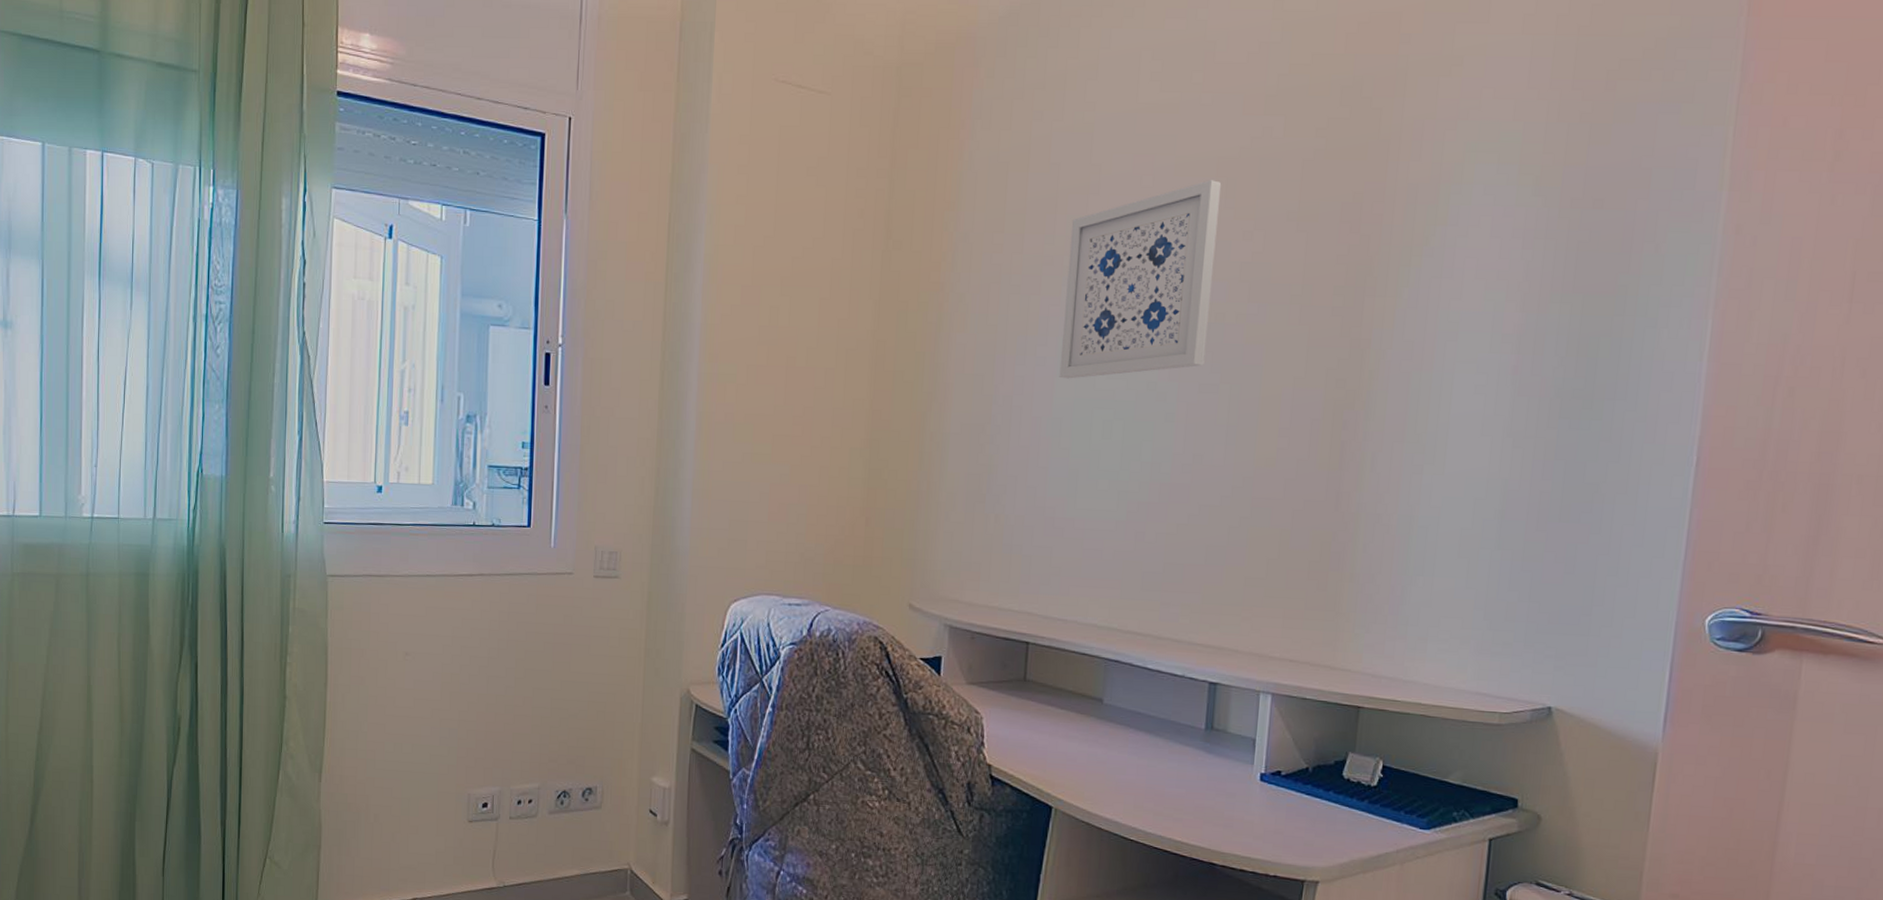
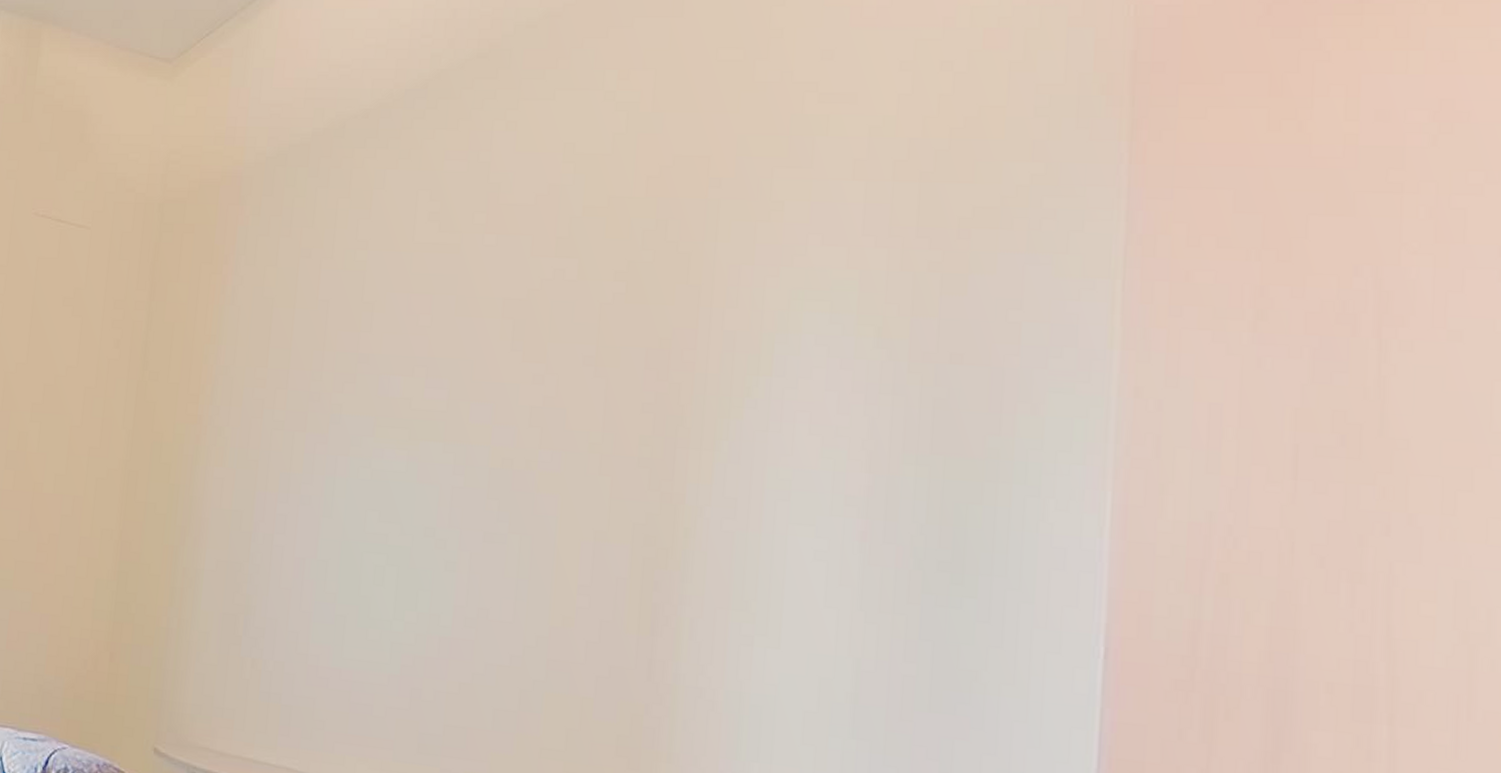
wall art: present [1059,180,1222,379] -> none [325,321,508,520]

